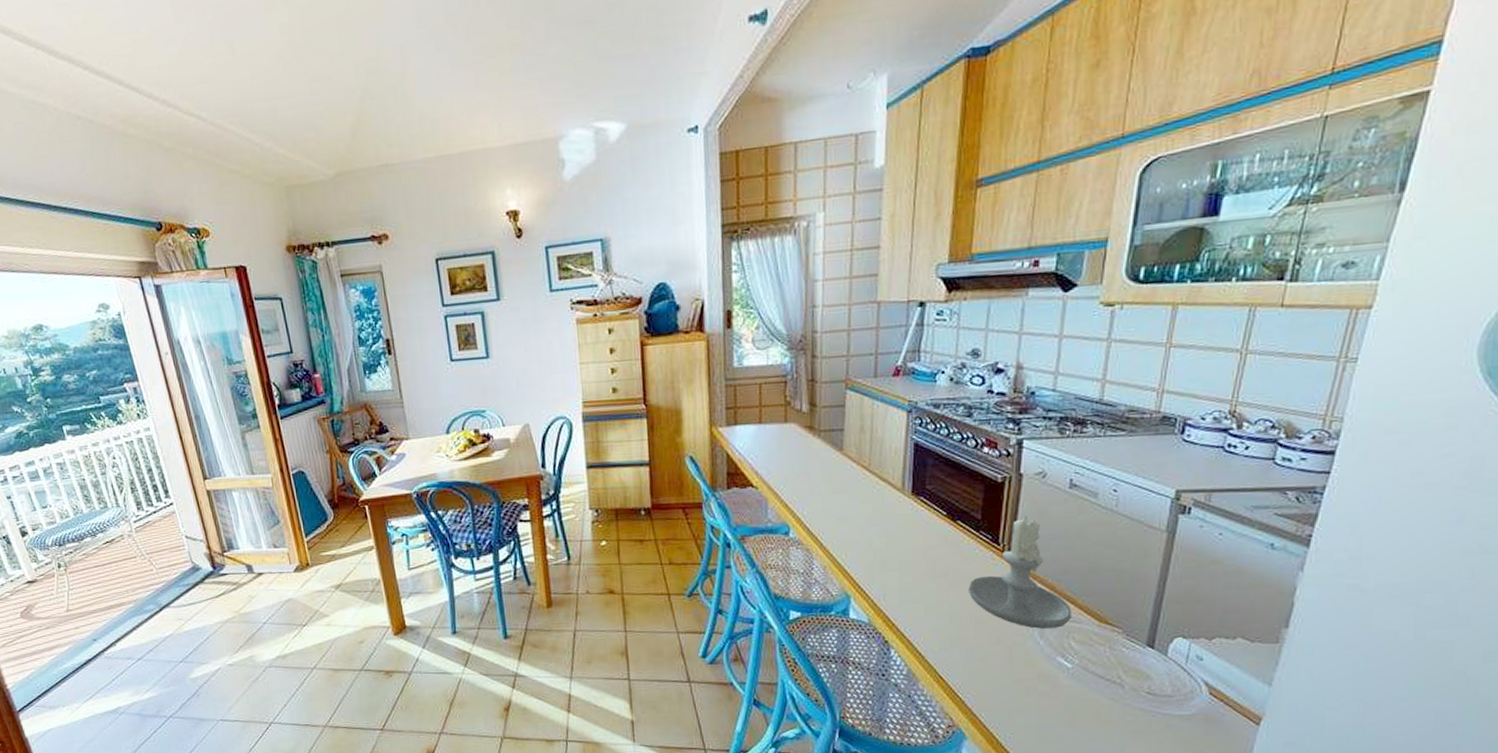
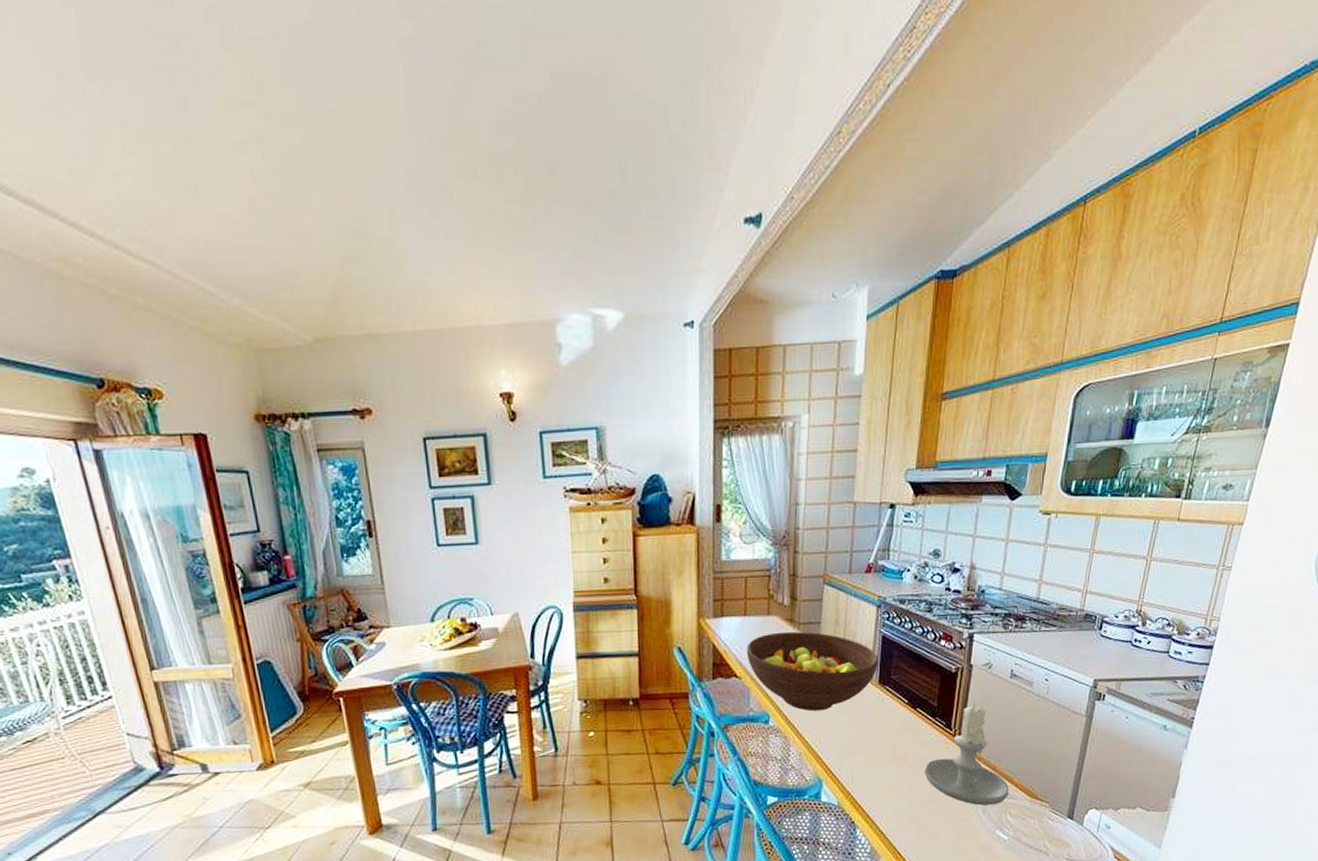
fruit bowl: none [762,439,911,523] -> present [746,631,878,712]

